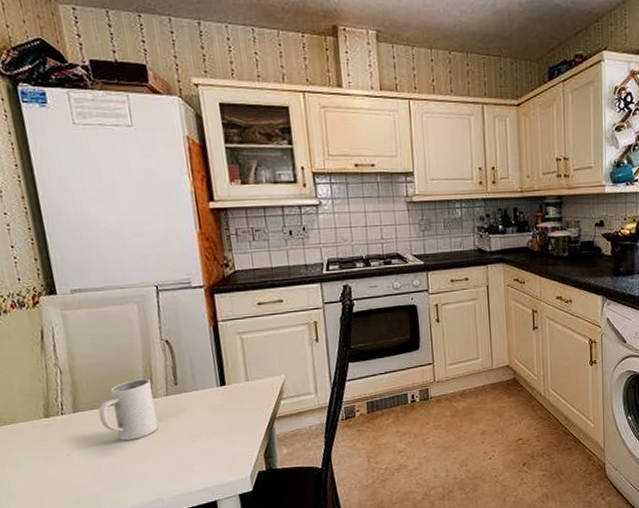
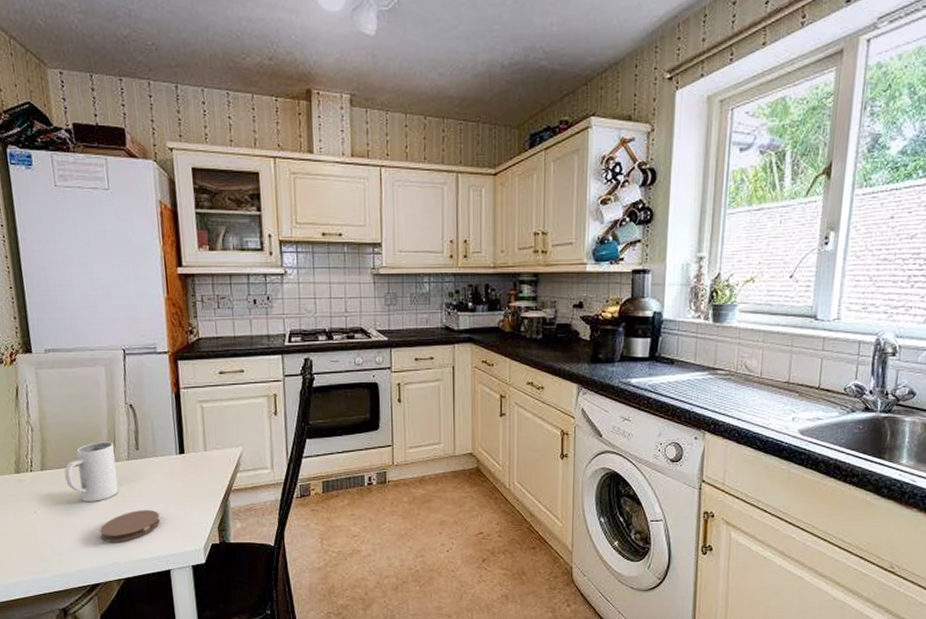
coaster: none [140,443,204,479] -> present [100,510,160,542]

